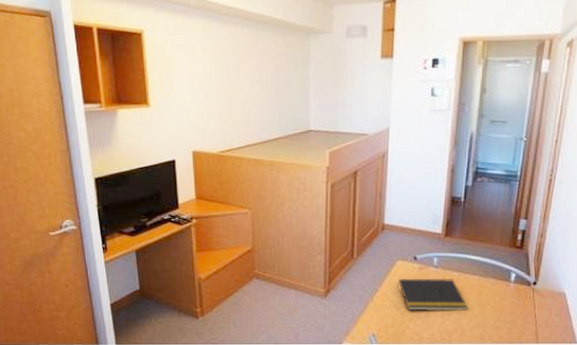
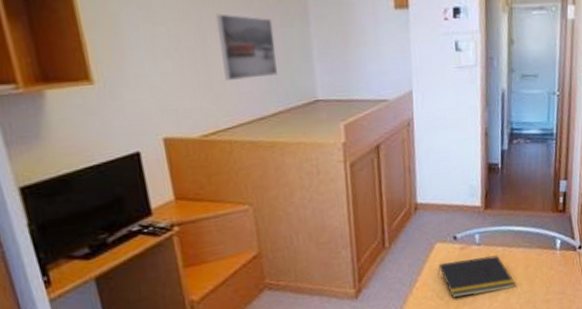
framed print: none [240,58,282,110] -> present [216,13,278,80]

